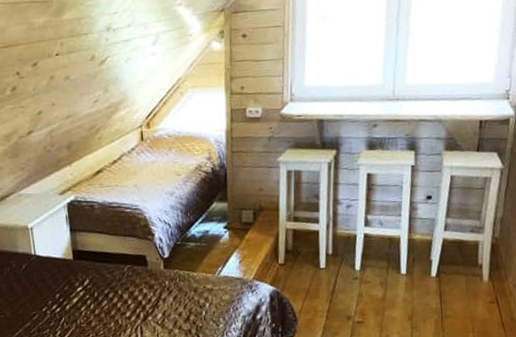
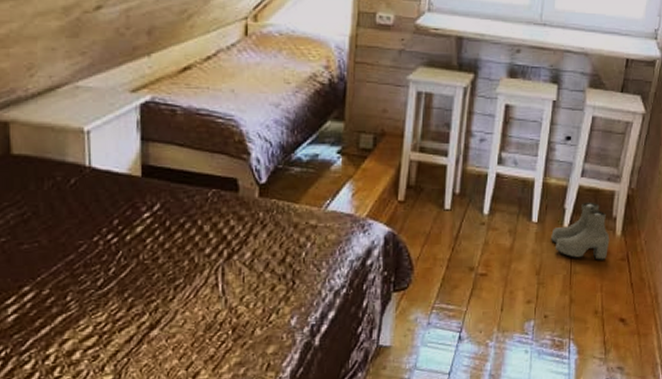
boots: none [420,252,478,304] -> present [551,202,610,260]

